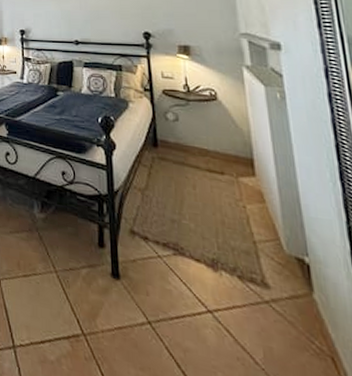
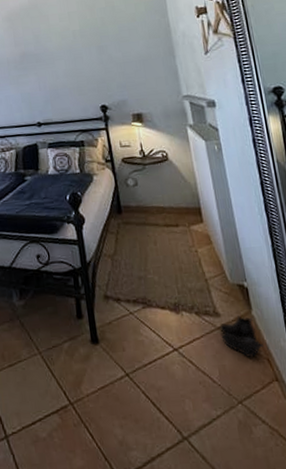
boots: none [268,294,327,350] -> present [220,316,263,358]

